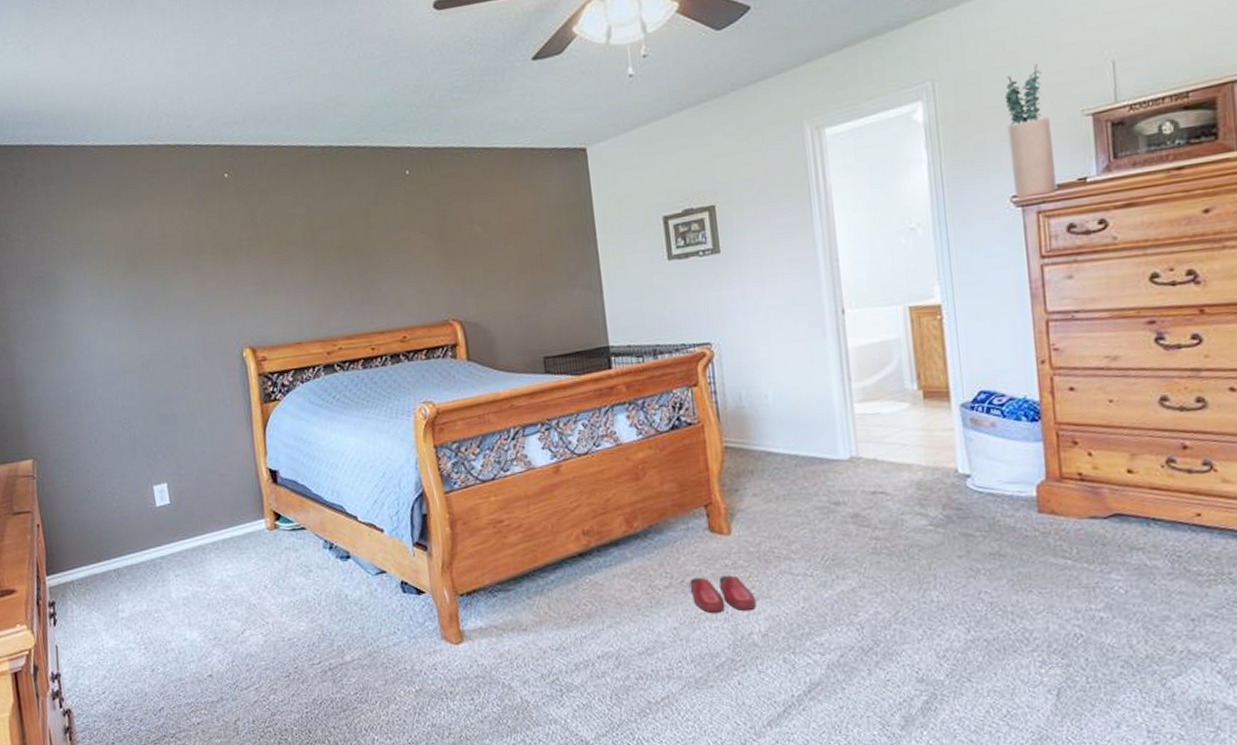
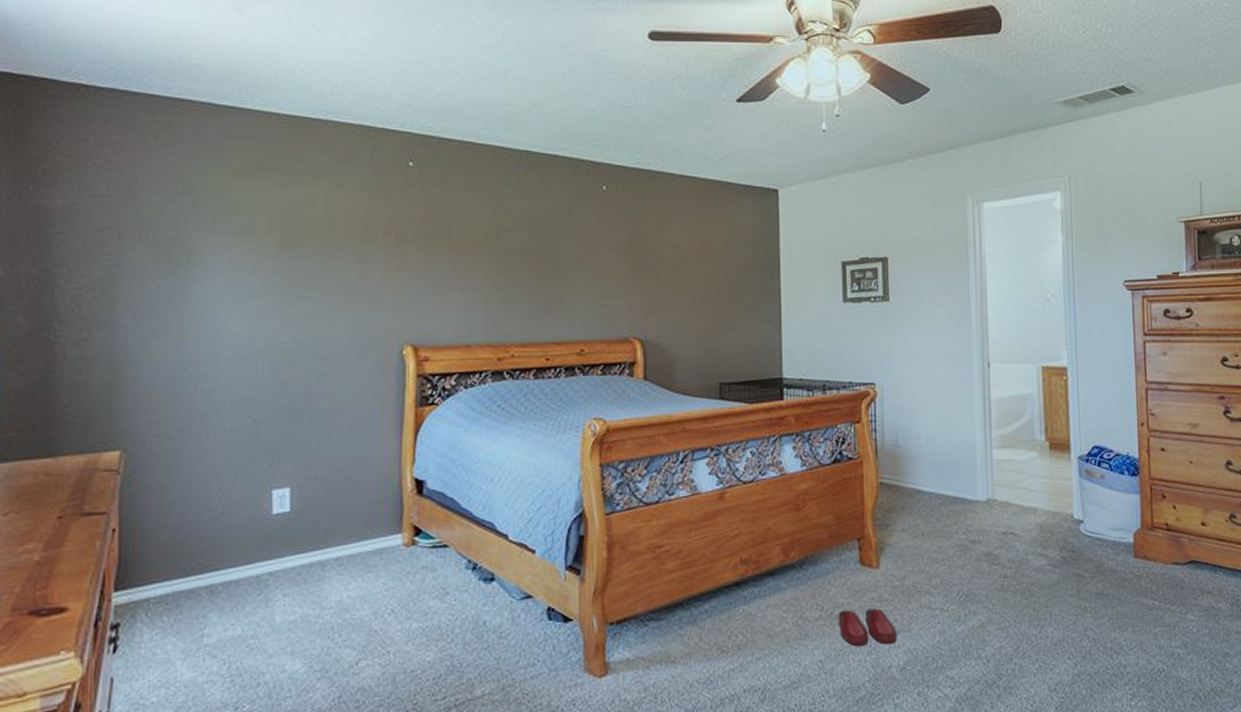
vase: present [1005,64,1058,200] -> none [1123,175,1158,284]

